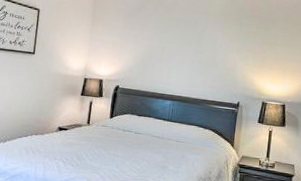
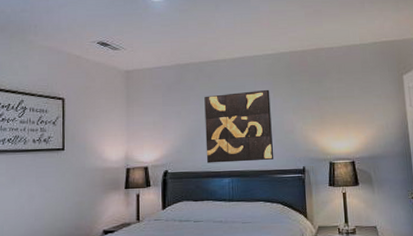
wall art: none [153,25,219,91] -> present [204,89,274,163]

